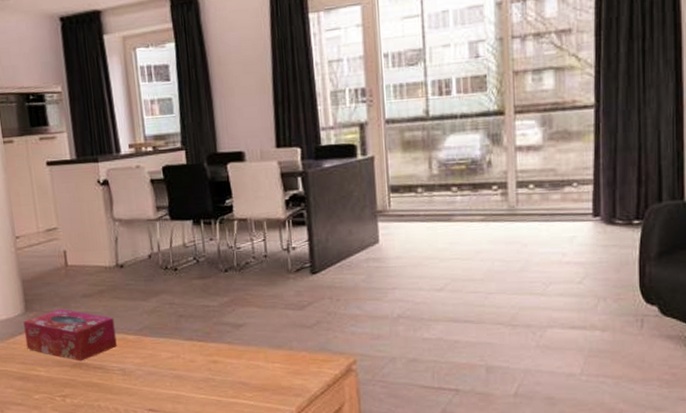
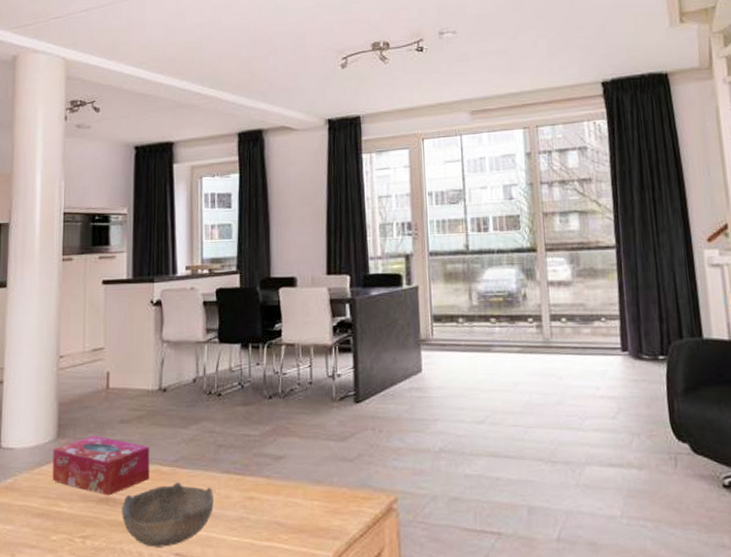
bowl: none [94,349,180,404] -> present [122,482,214,547]

